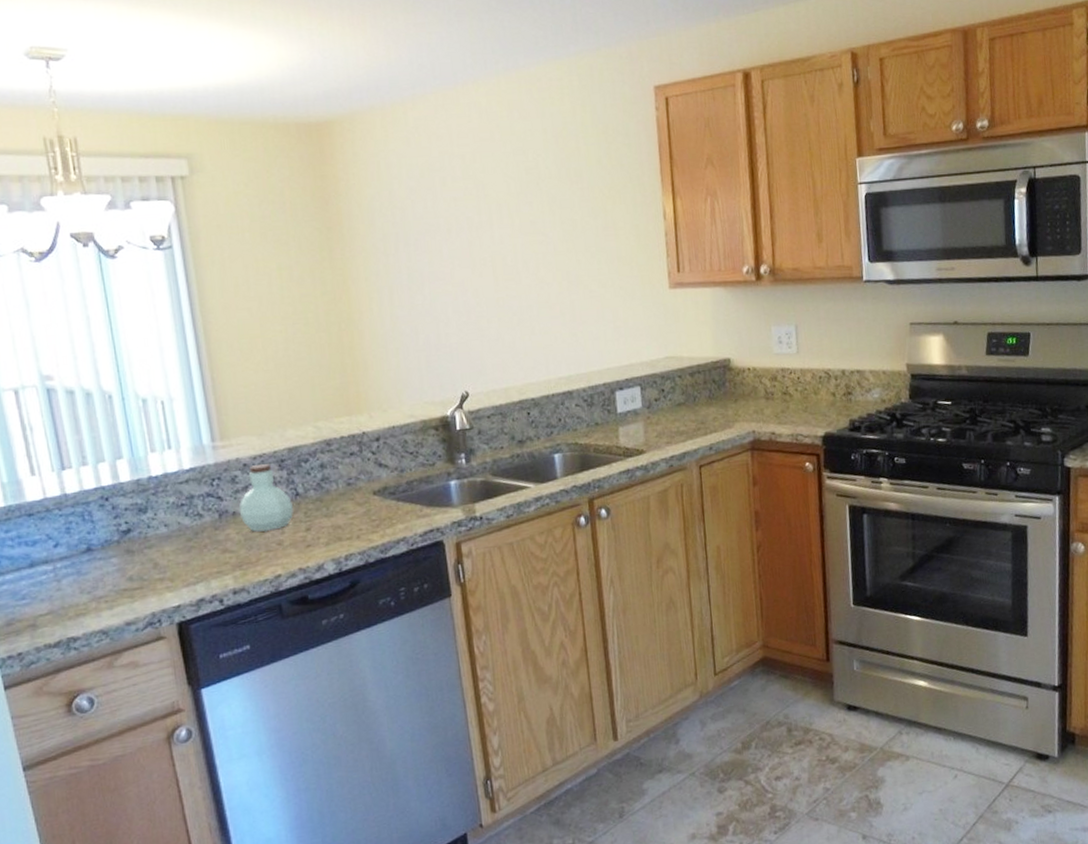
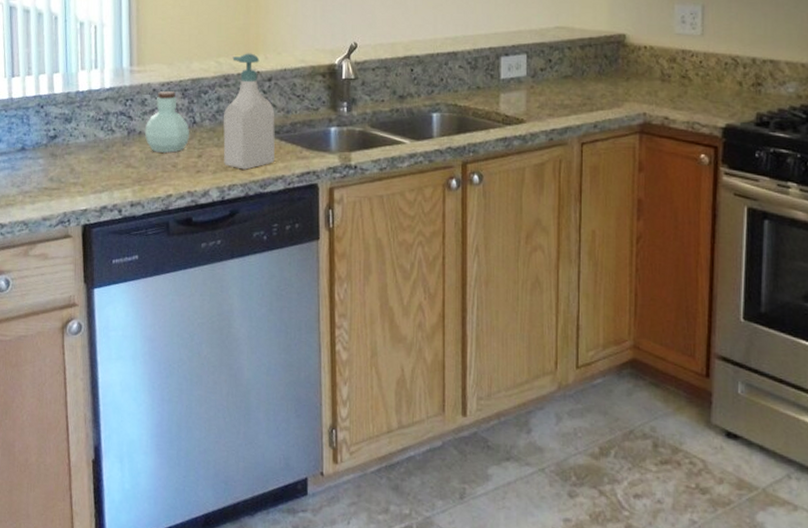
soap bottle: none [330,413,393,537] -> present [223,53,275,170]

